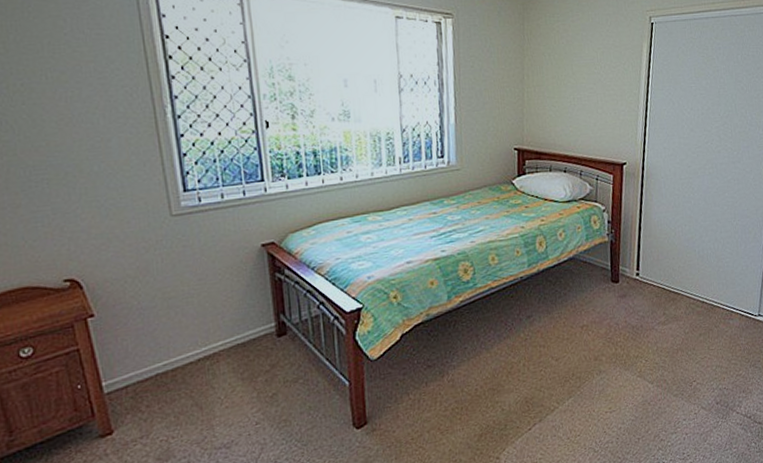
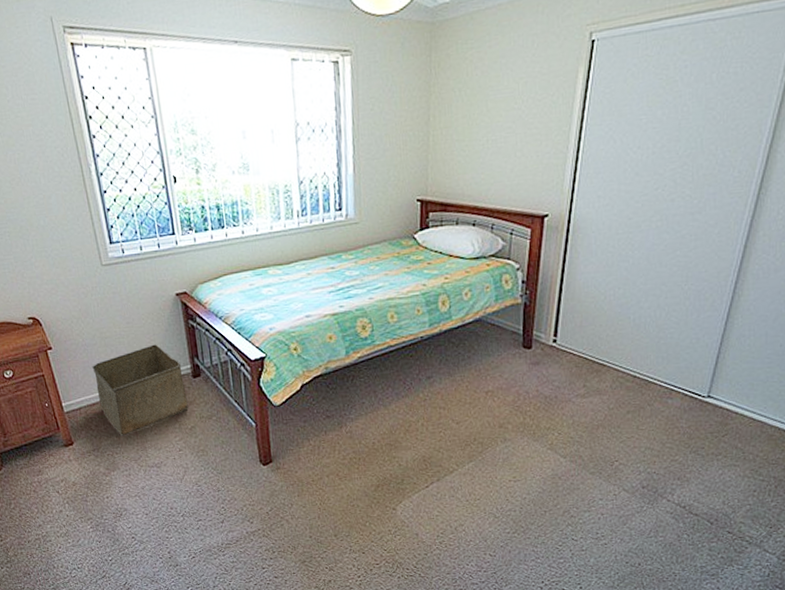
storage bin: none [148,302,270,416] -> present [92,344,189,436]

